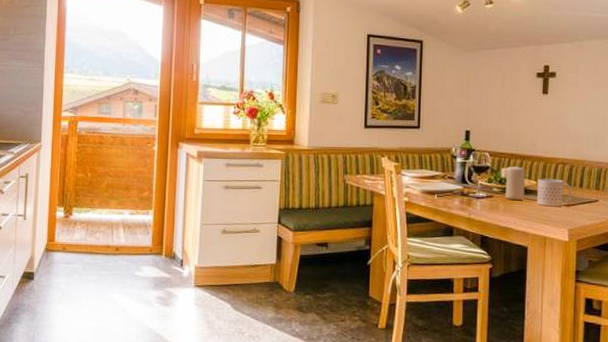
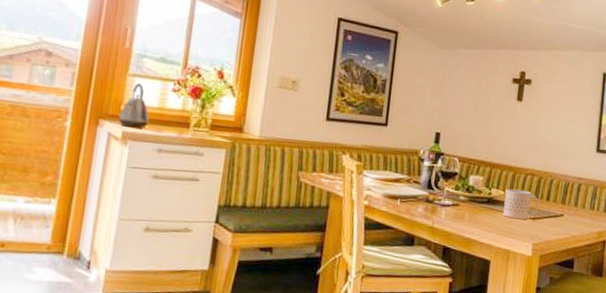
kettle: none [193,110,218,147] -> present [118,83,150,129]
candle: present [505,167,525,201] -> none [471,174,494,211]

